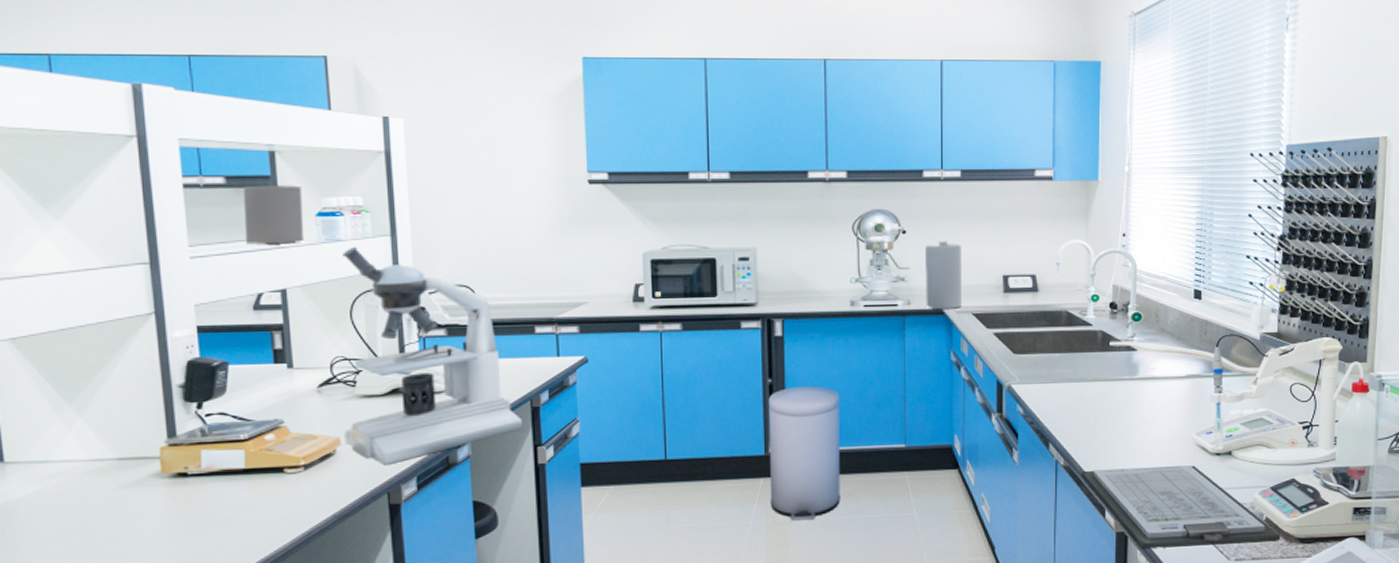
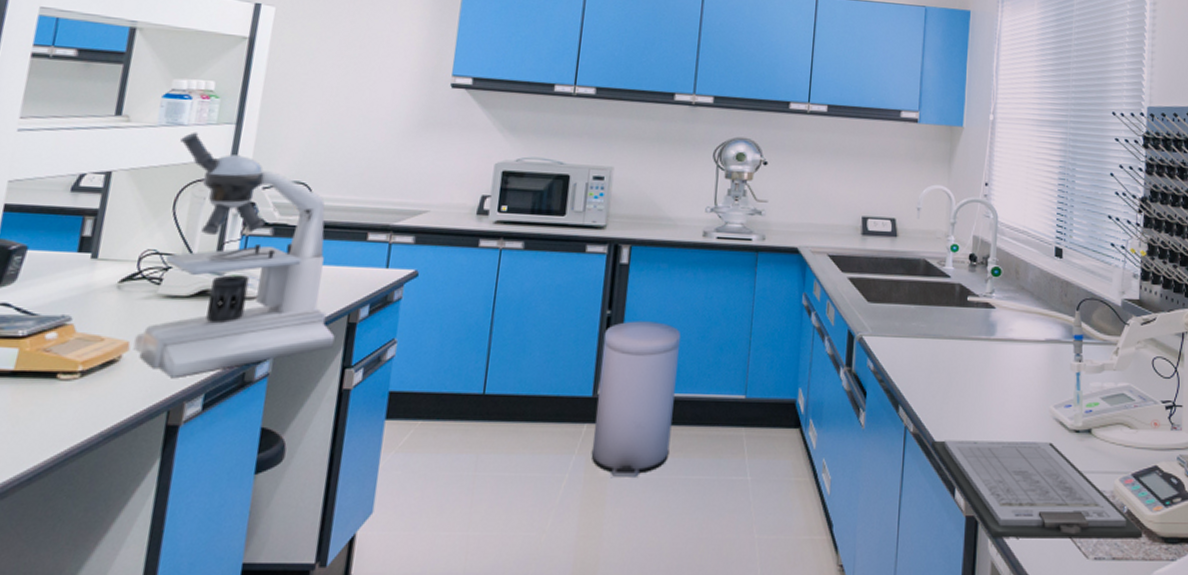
pen holder: present [244,185,305,245] -> none [81,60,156,124]
paper towel holder: present [925,241,962,309] -> none [781,175,822,248]

